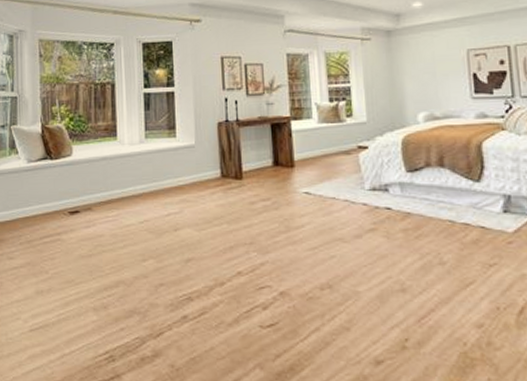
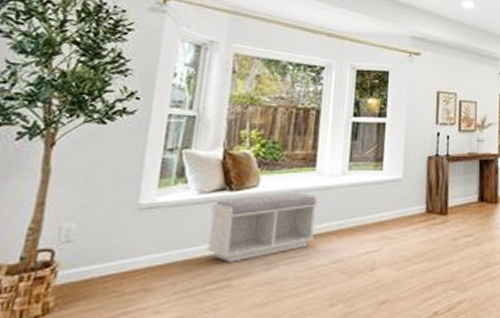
bench: none [38,160,123,220] -> present [206,193,318,262]

